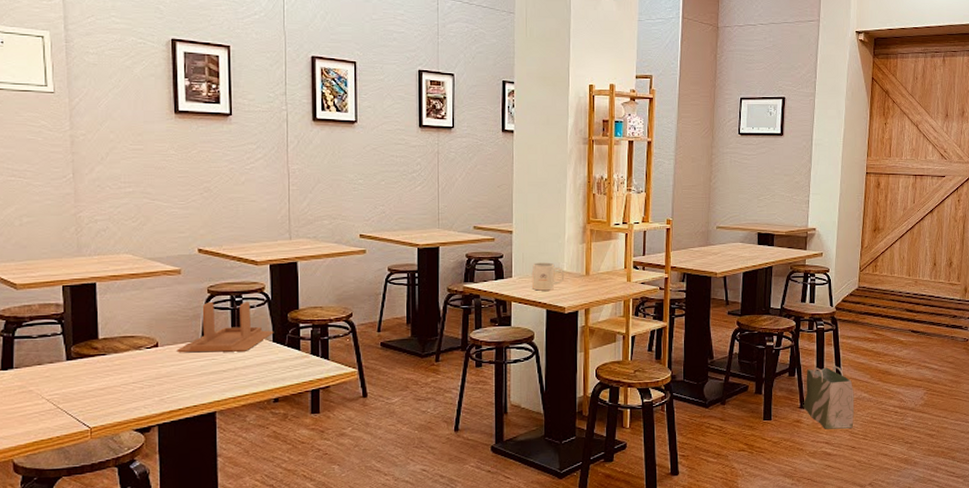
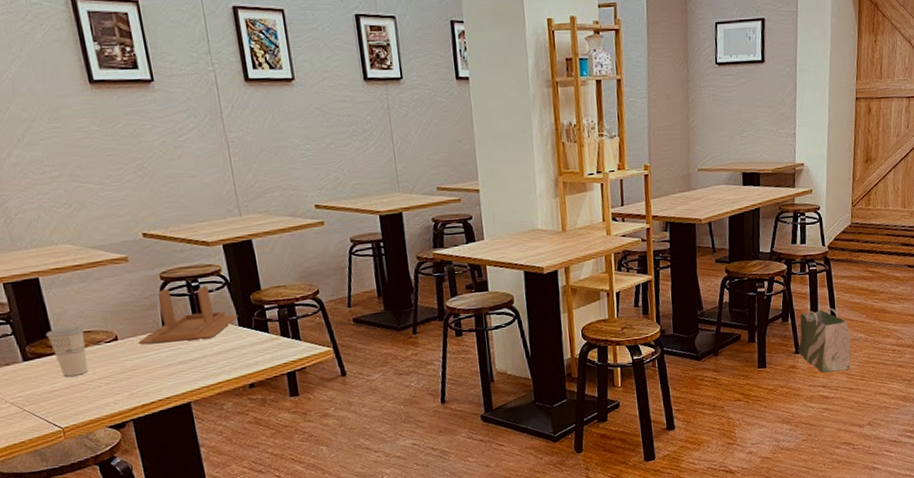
cup: none [92,331,129,378] -> present [45,326,88,377]
mug: present [531,262,565,291] -> none [504,220,540,252]

